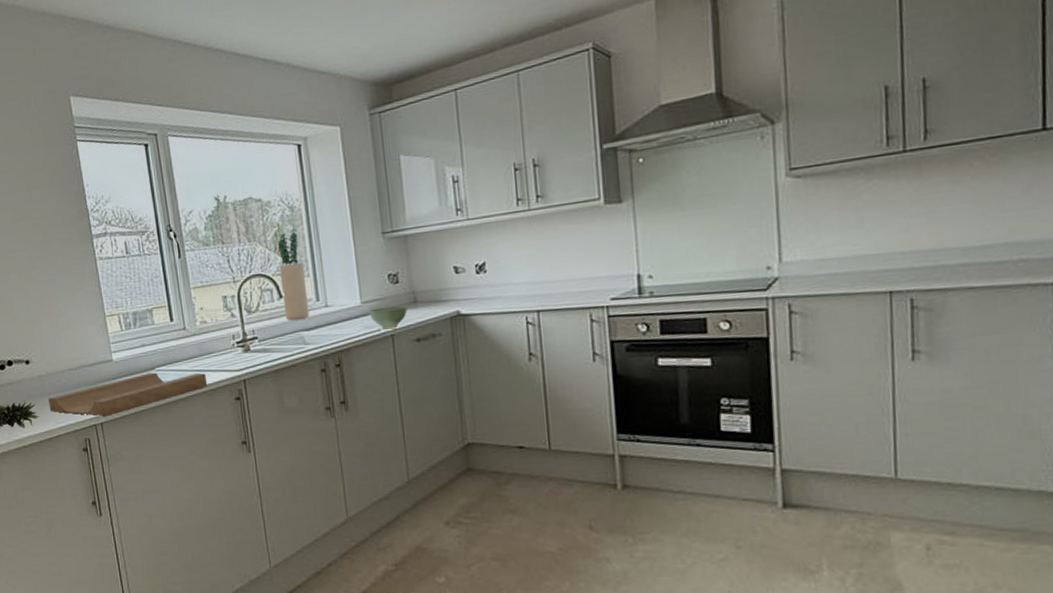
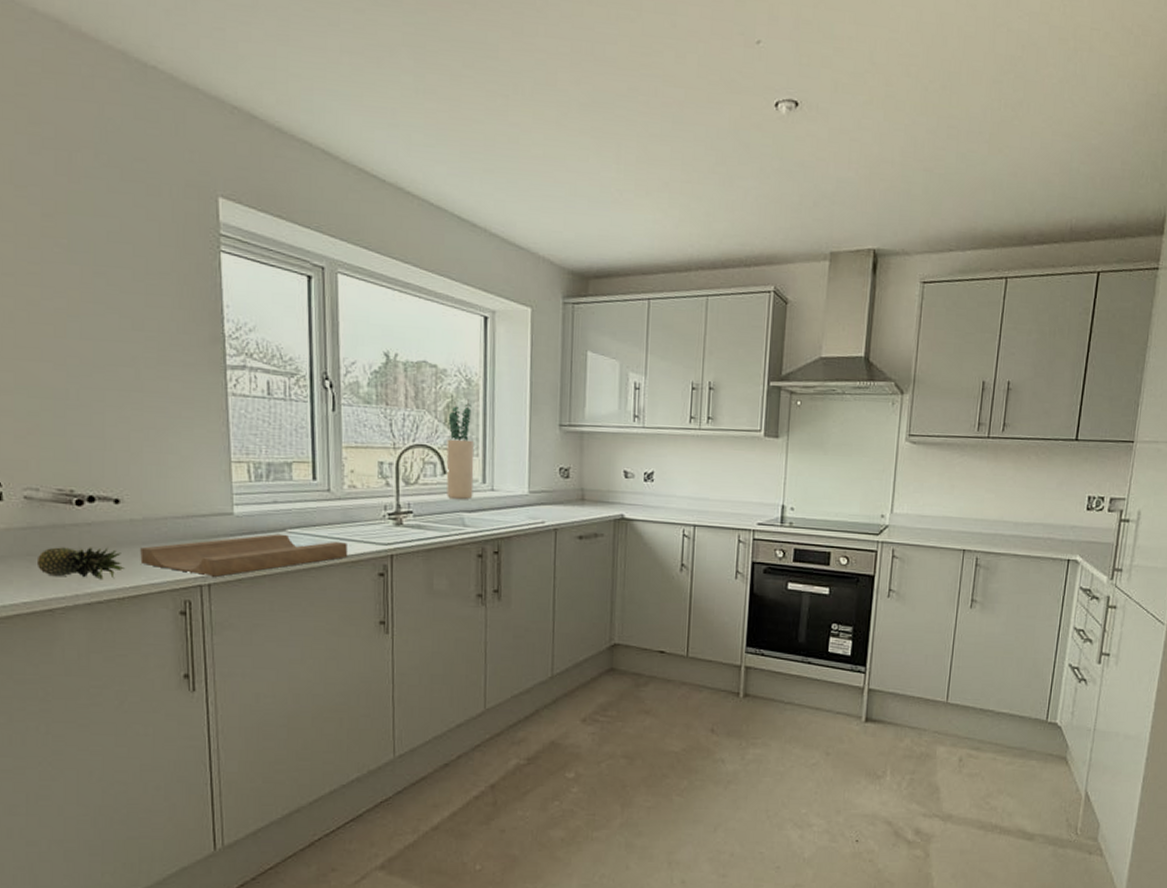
bowl: present [368,305,408,330] -> none [535,499,575,523]

